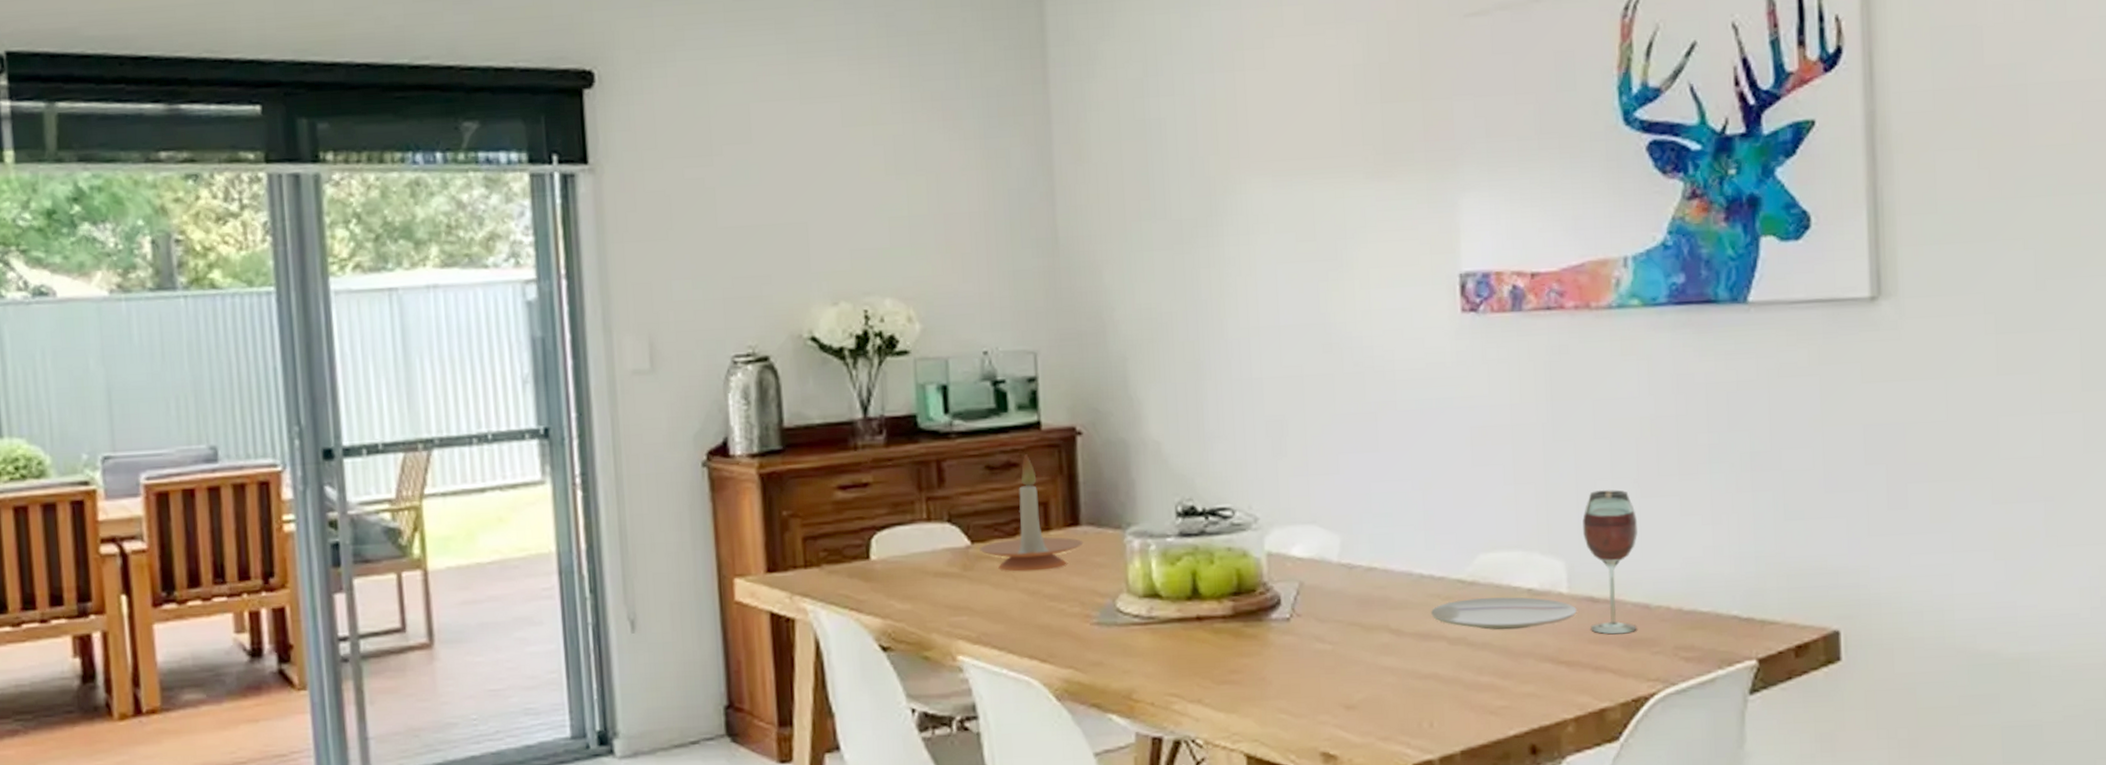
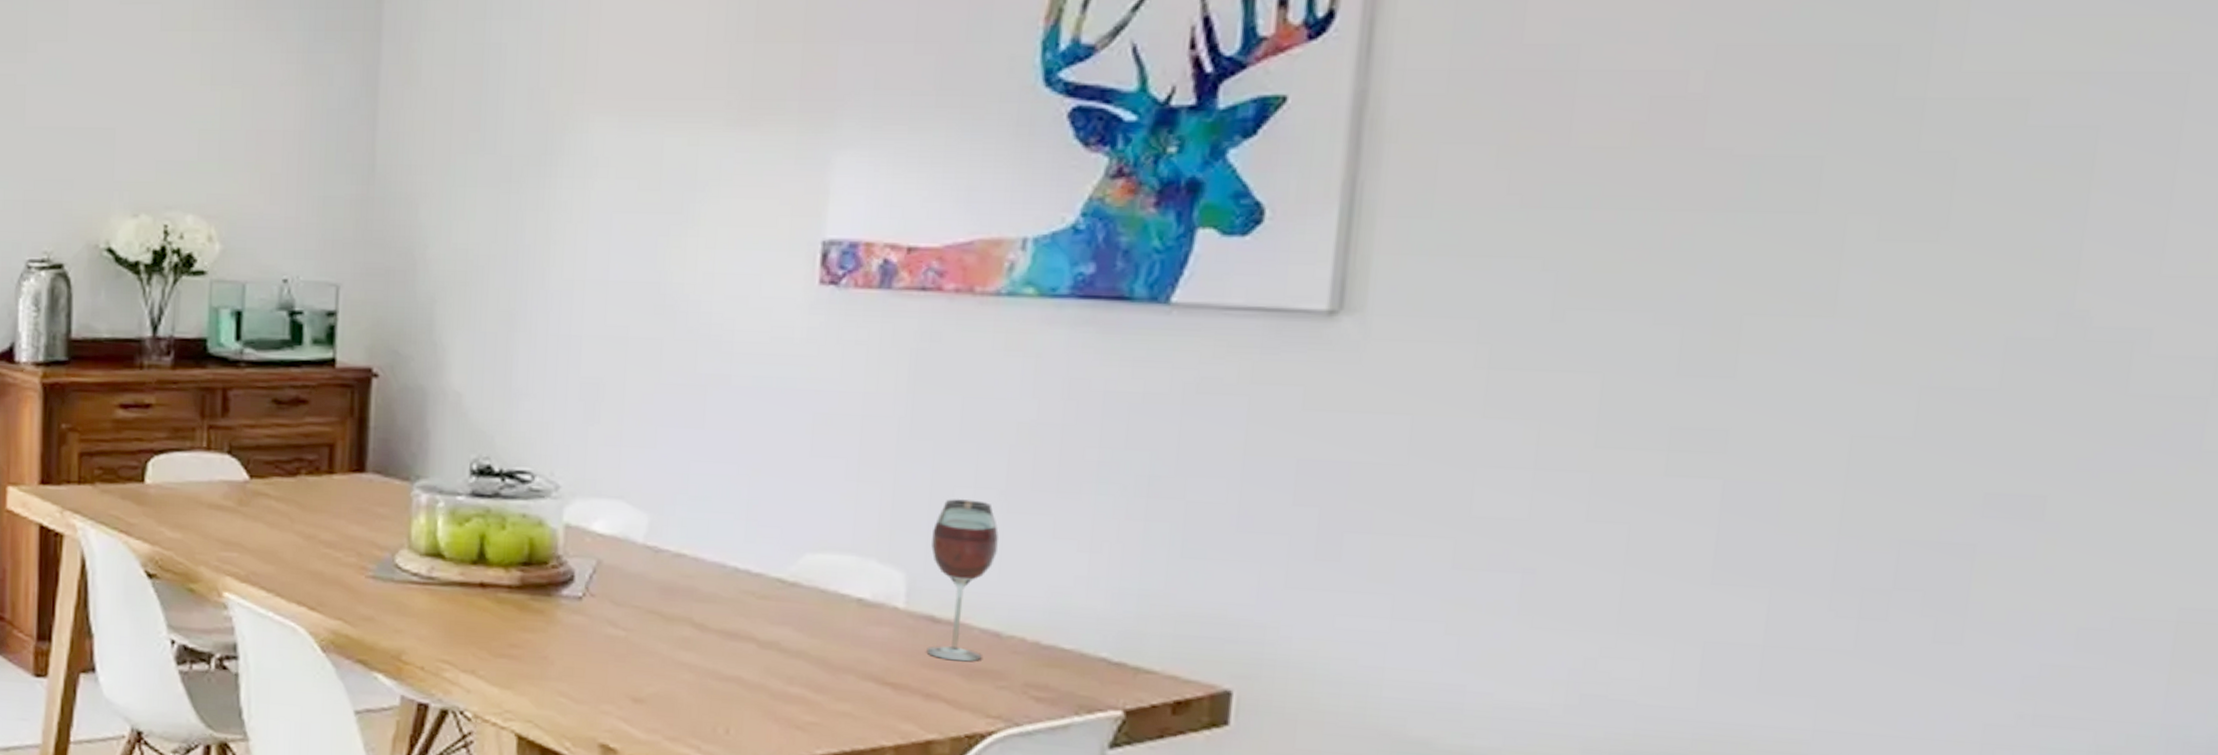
candle holder: present [979,454,1084,572] -> none [258,392,368,515]
plate: present [1431,597,1577,630] -> none [742,601,913,642]

